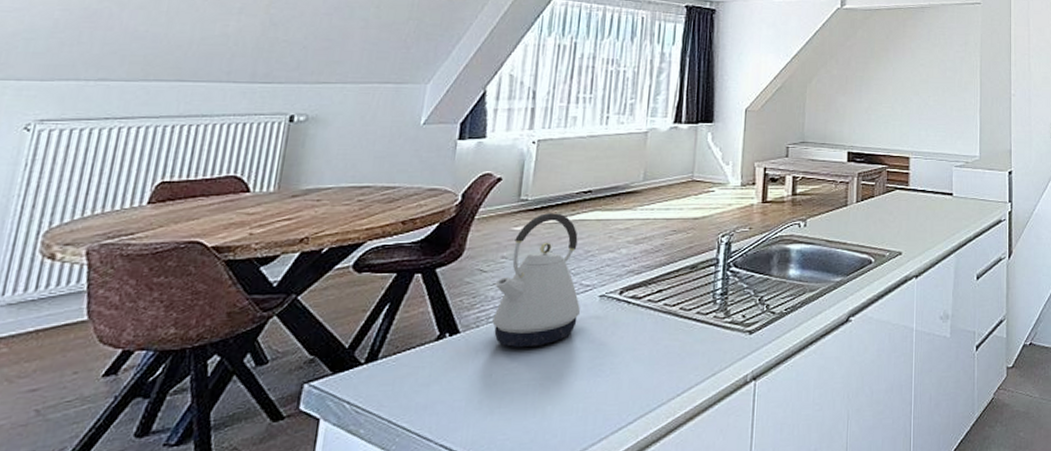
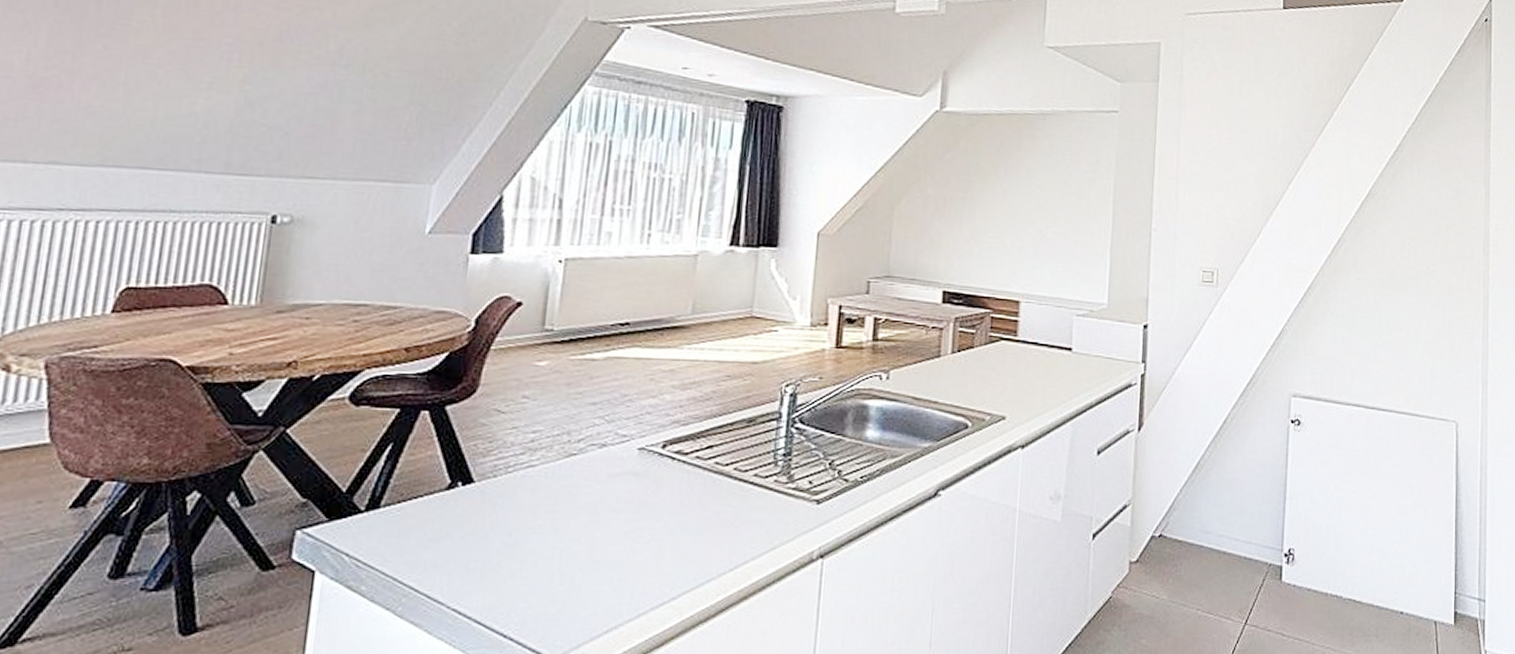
kettle: present [492,213,580,348] -> none [512,347,615,504]

